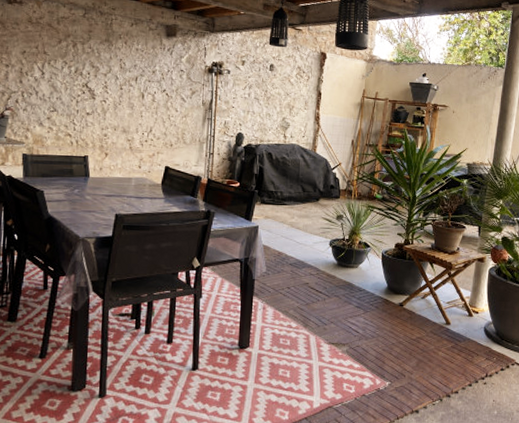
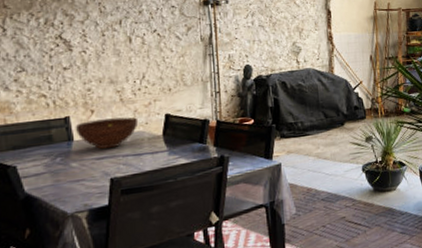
fruit bowl: none [91,162,143,189] -> present [75,117,139,150]

